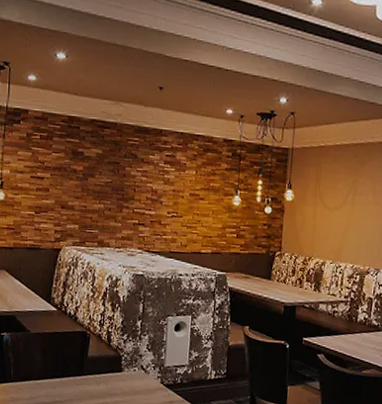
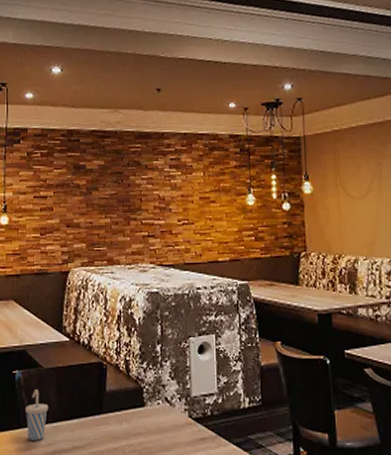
cup: none [12,350,34,394] -> present [26,389,49,441]

